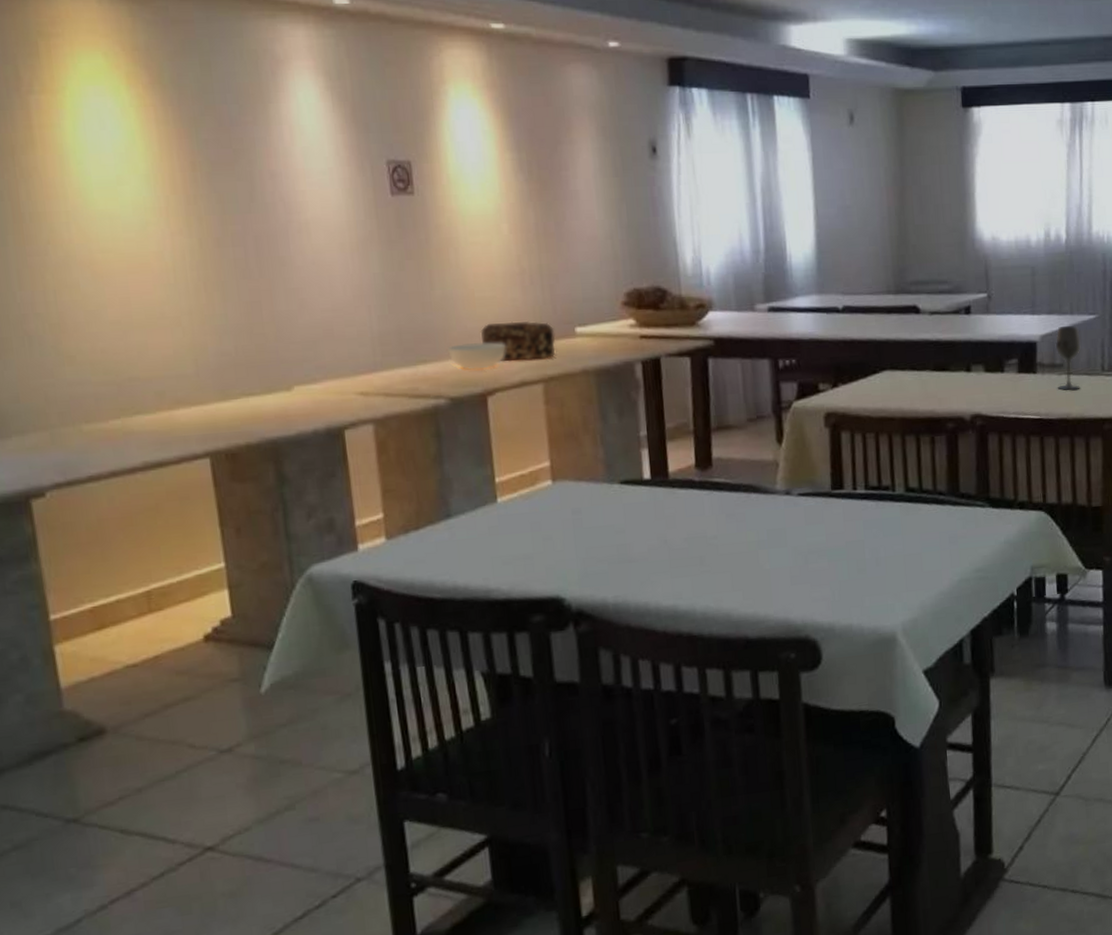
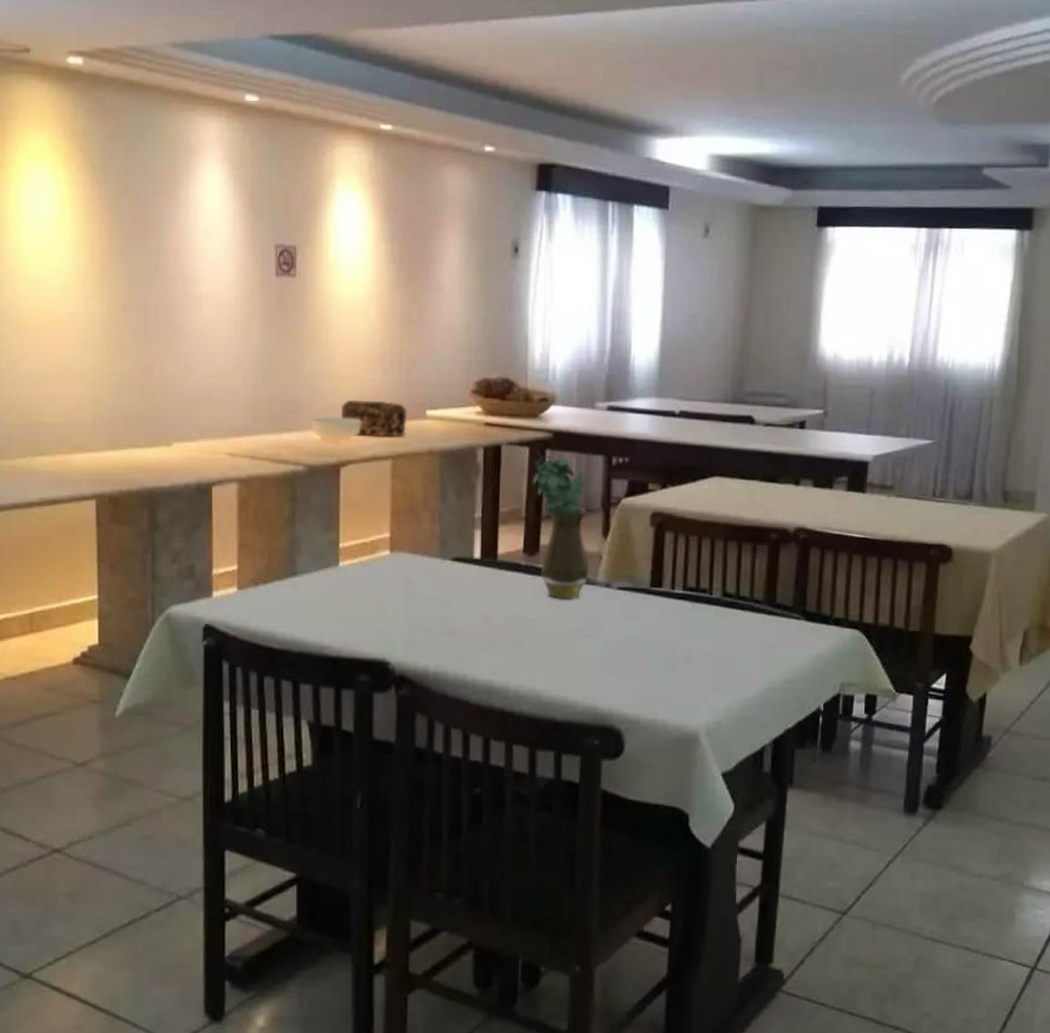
vase: none [697,359,768,513] -> present [532,450,590,599]
wine glass: present [1055,325,1081,391] -> none [886,448,914,514]

